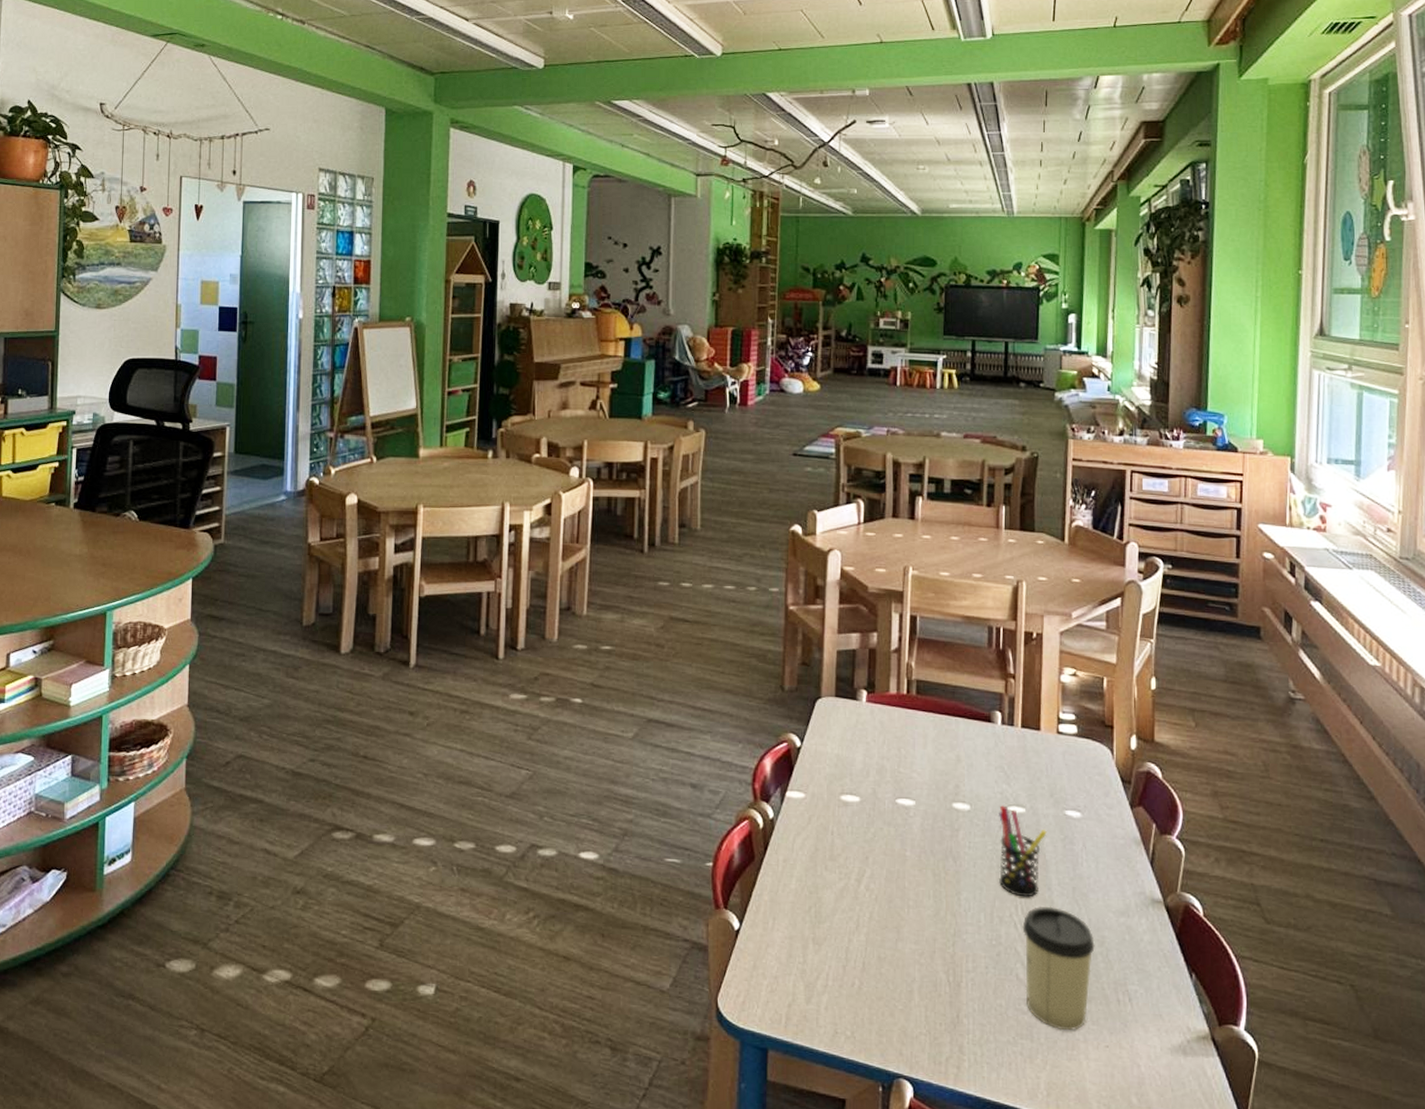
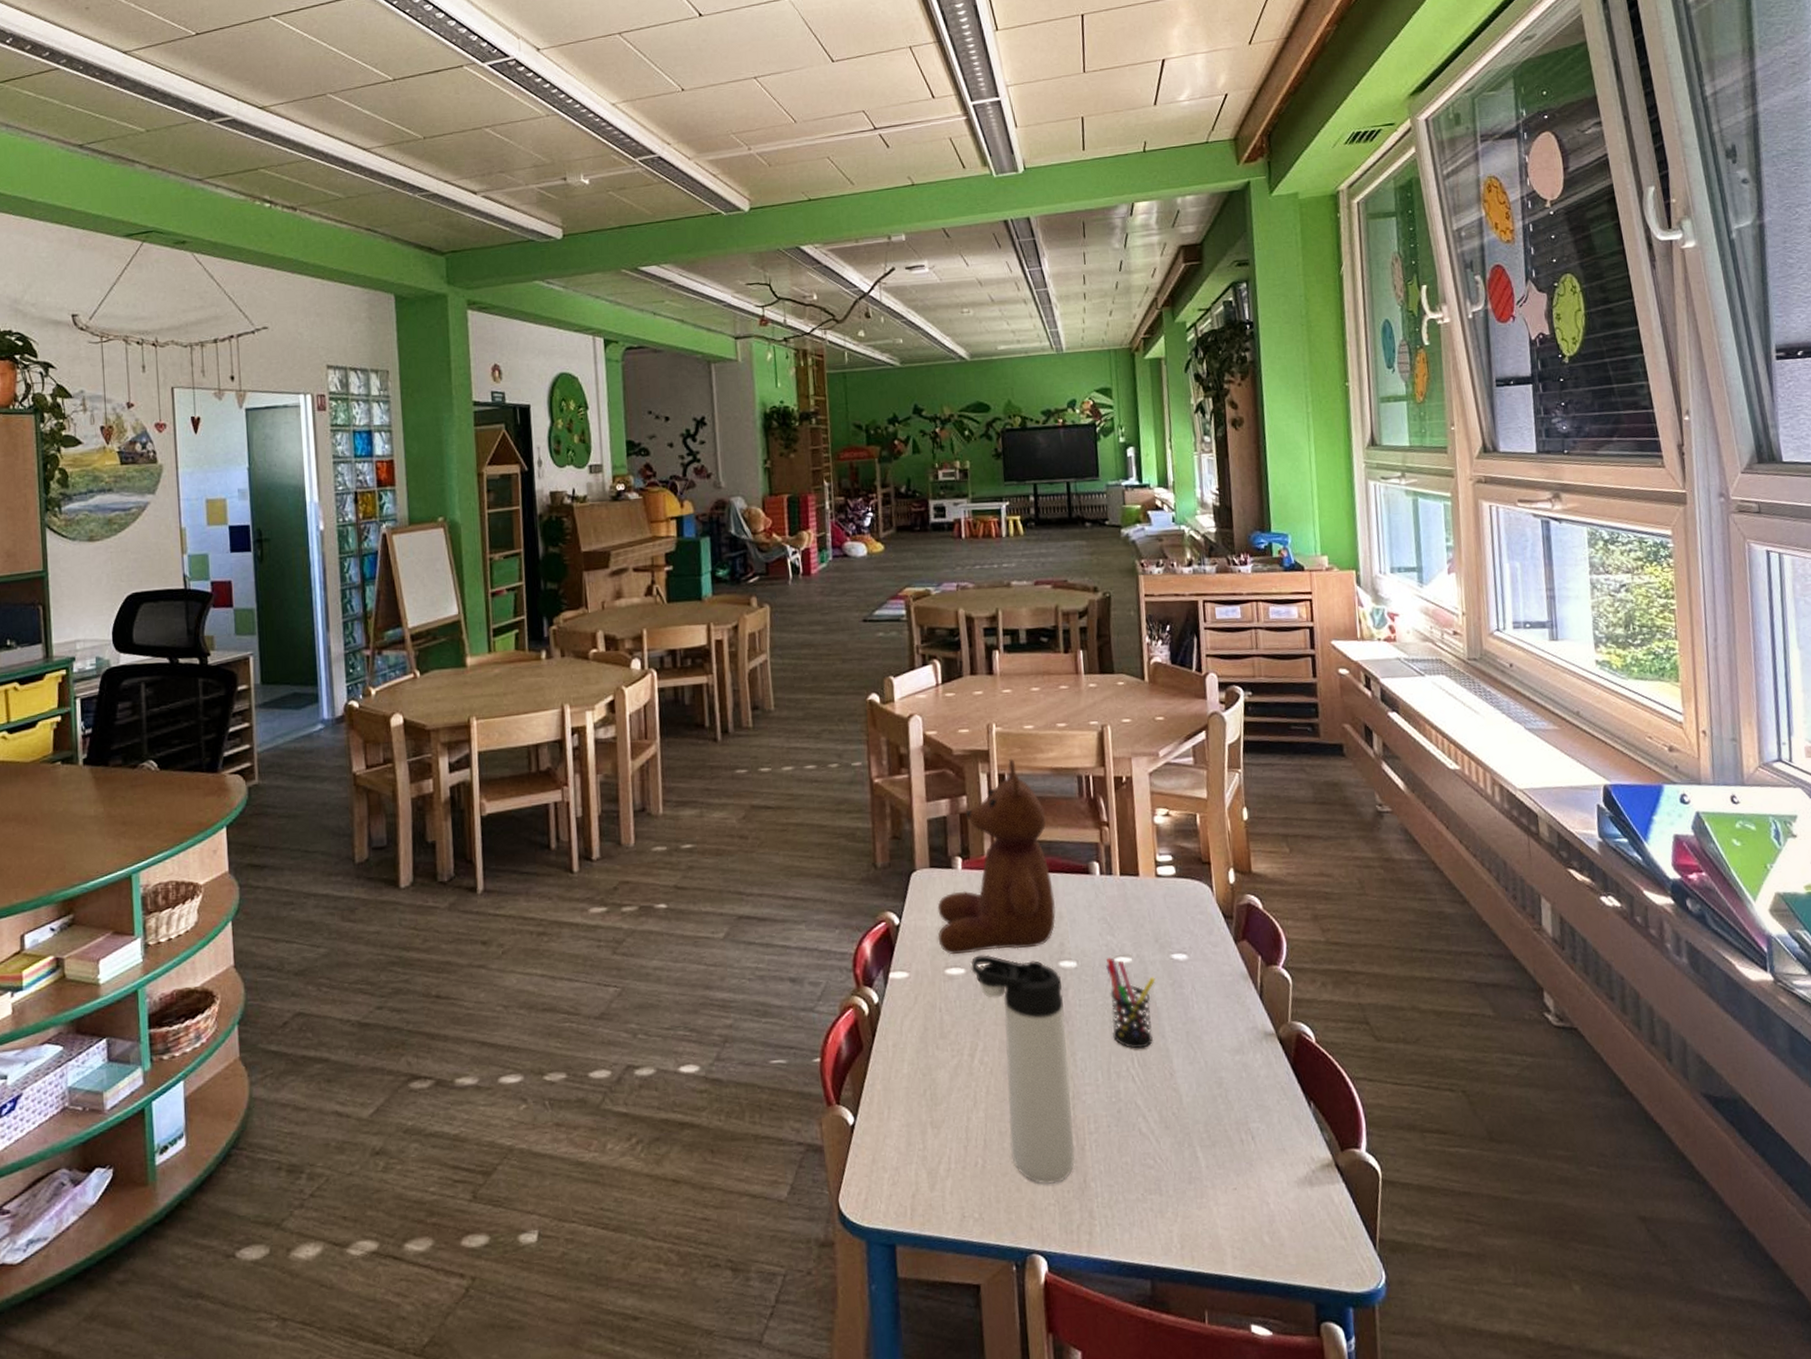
teddy bear: none [836,602,955,786] -> present [937,758,1056,955]
thermos bottle: none [866,786,954,1014] -> present [971,954,1075,1184]
cup: present [1022,906,1095,1031] -> none [1140,1054,1214,1180]

